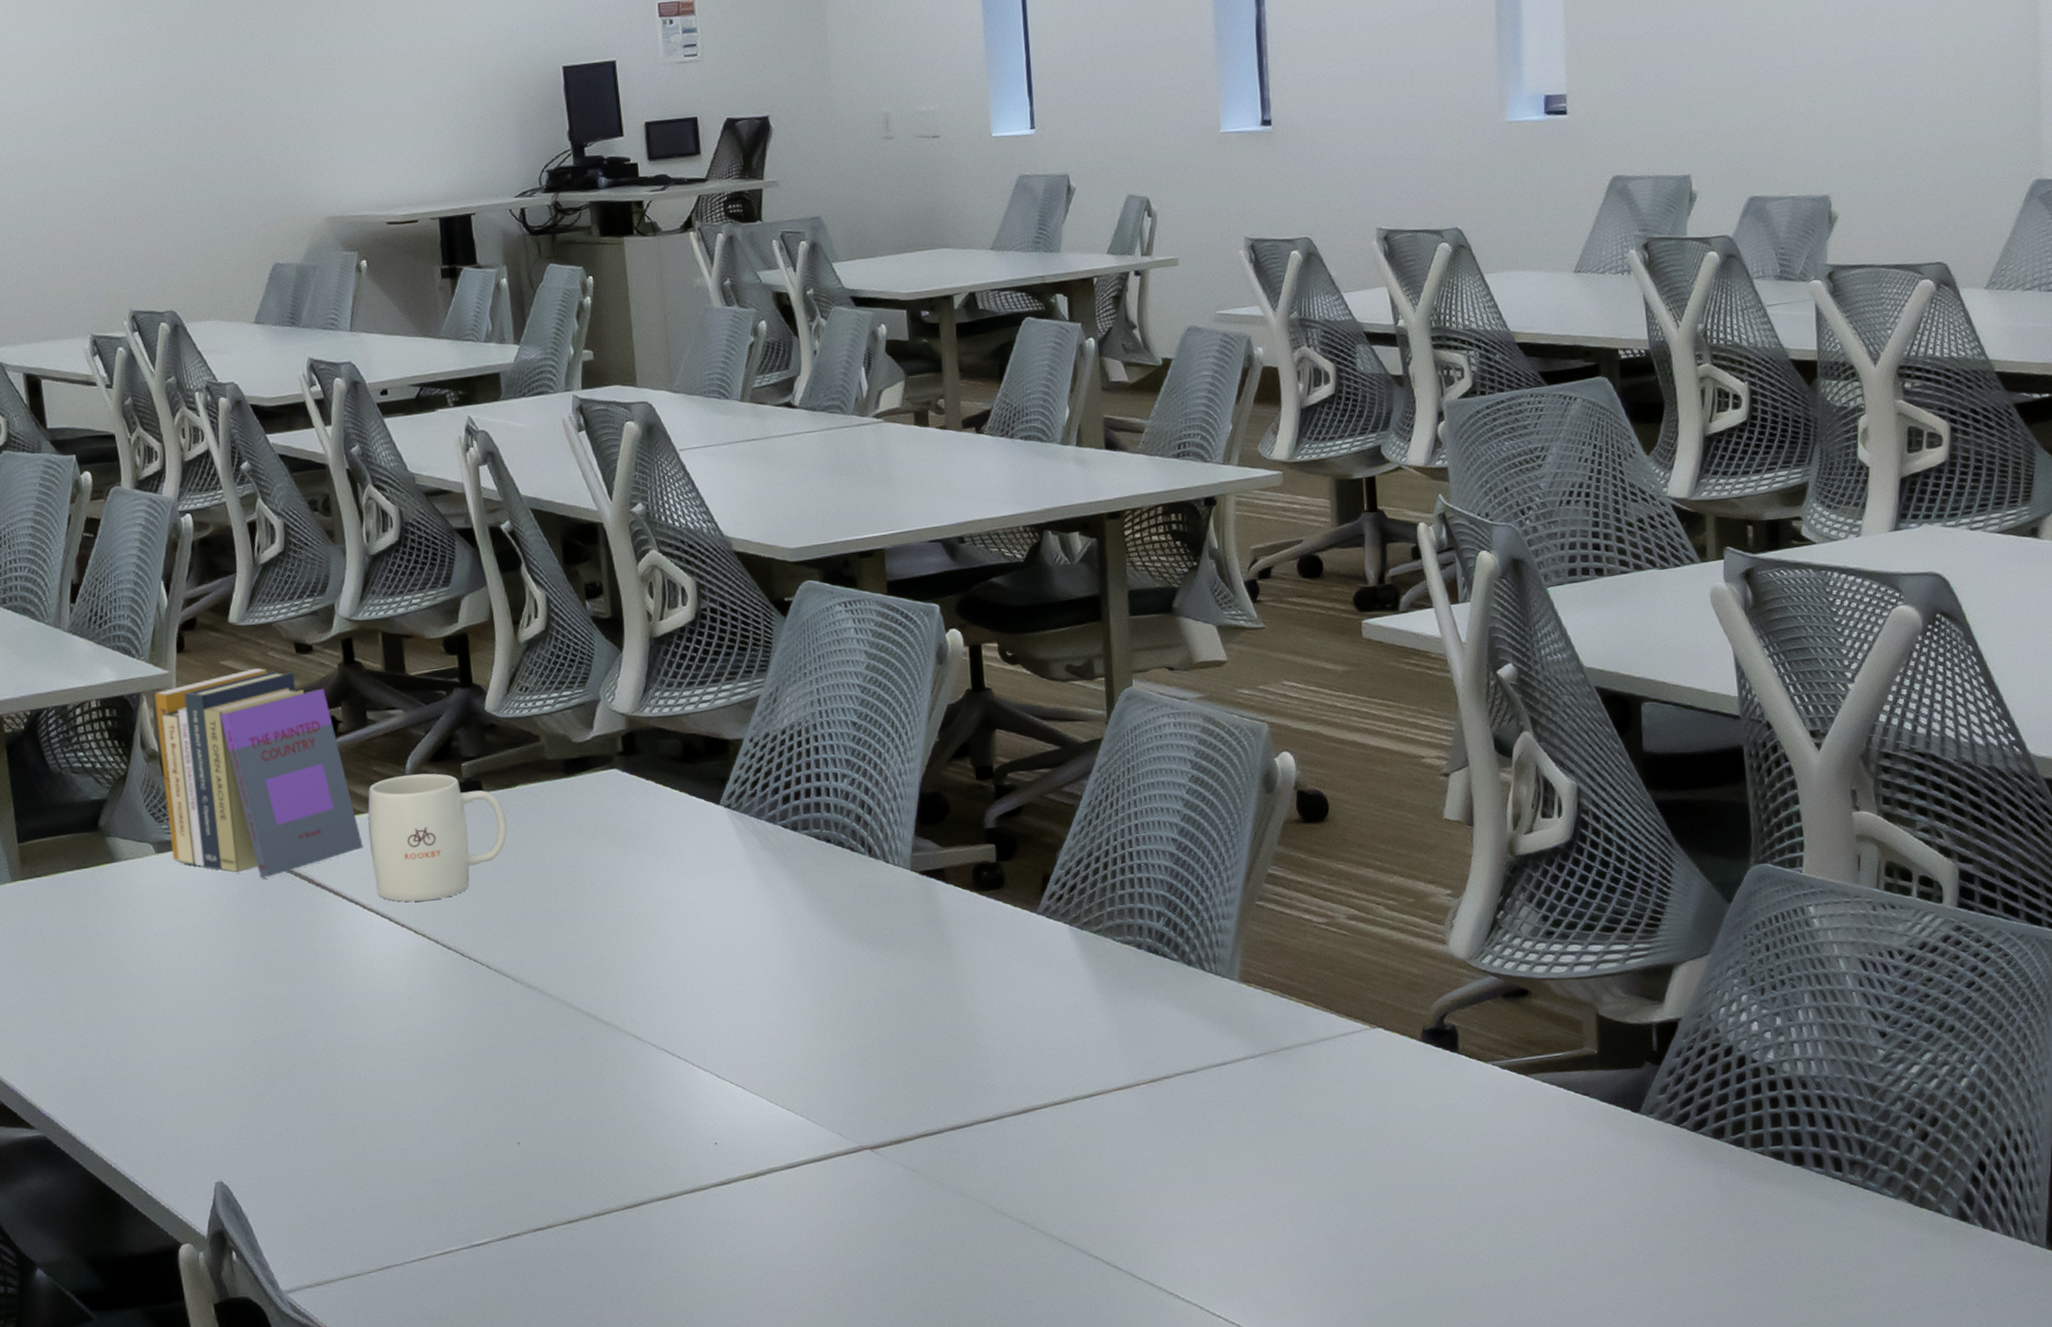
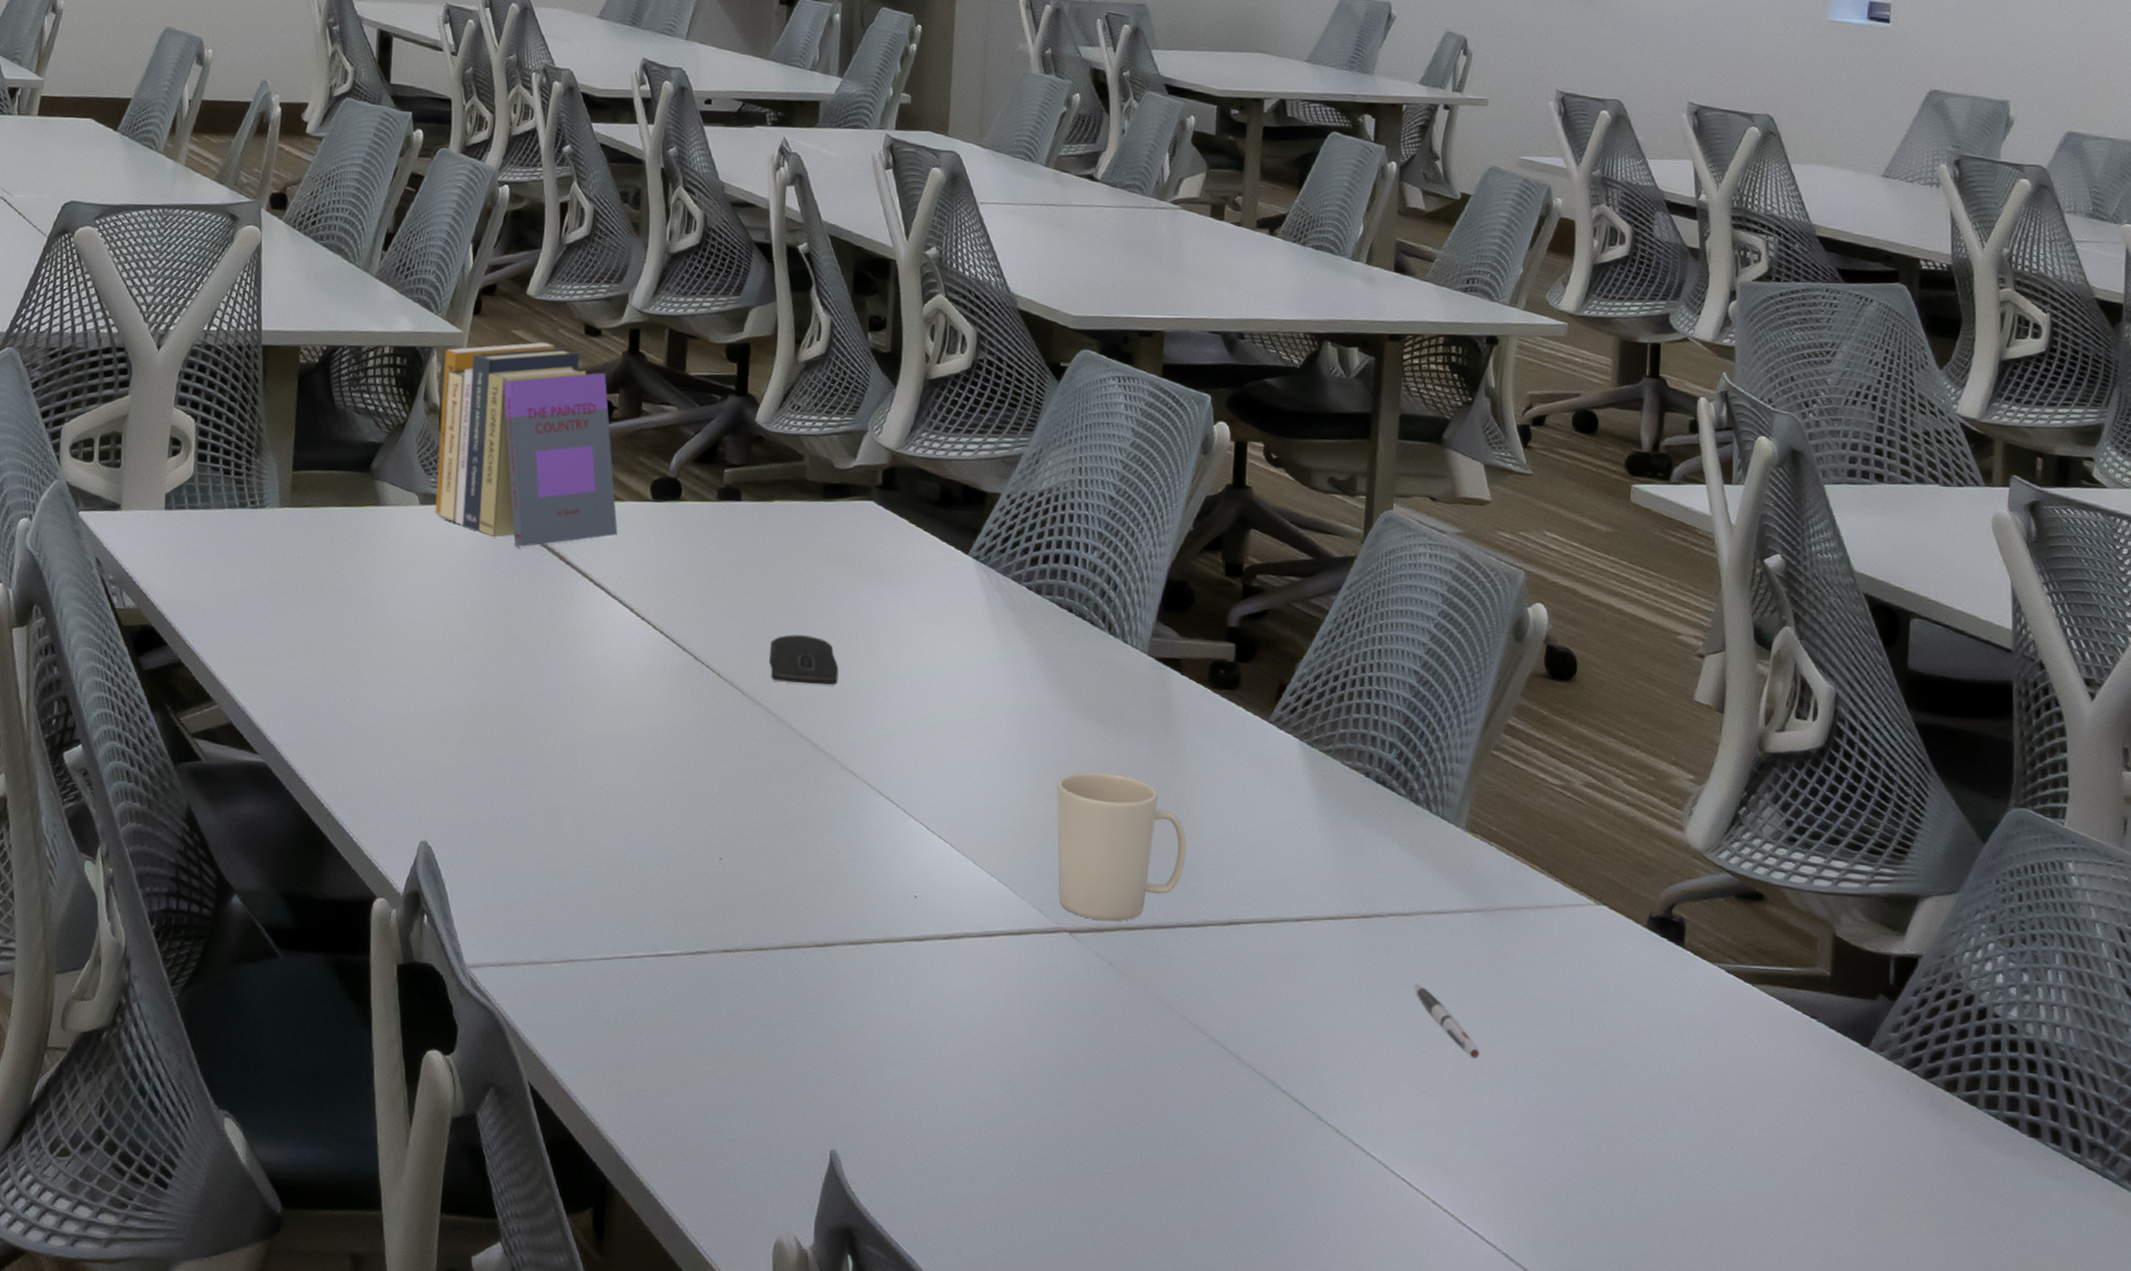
mug: present [367,773,507,902] -> none [623,470,759,599]
computer mouse: none [535,912,608,962] -> present [769,634,839,685]
mug: none [838,990,974,1133] -> present [1056,771,1186,922]
pen: none [1207,1133,1278,1194] -> present [1413,983,1481,1060]

